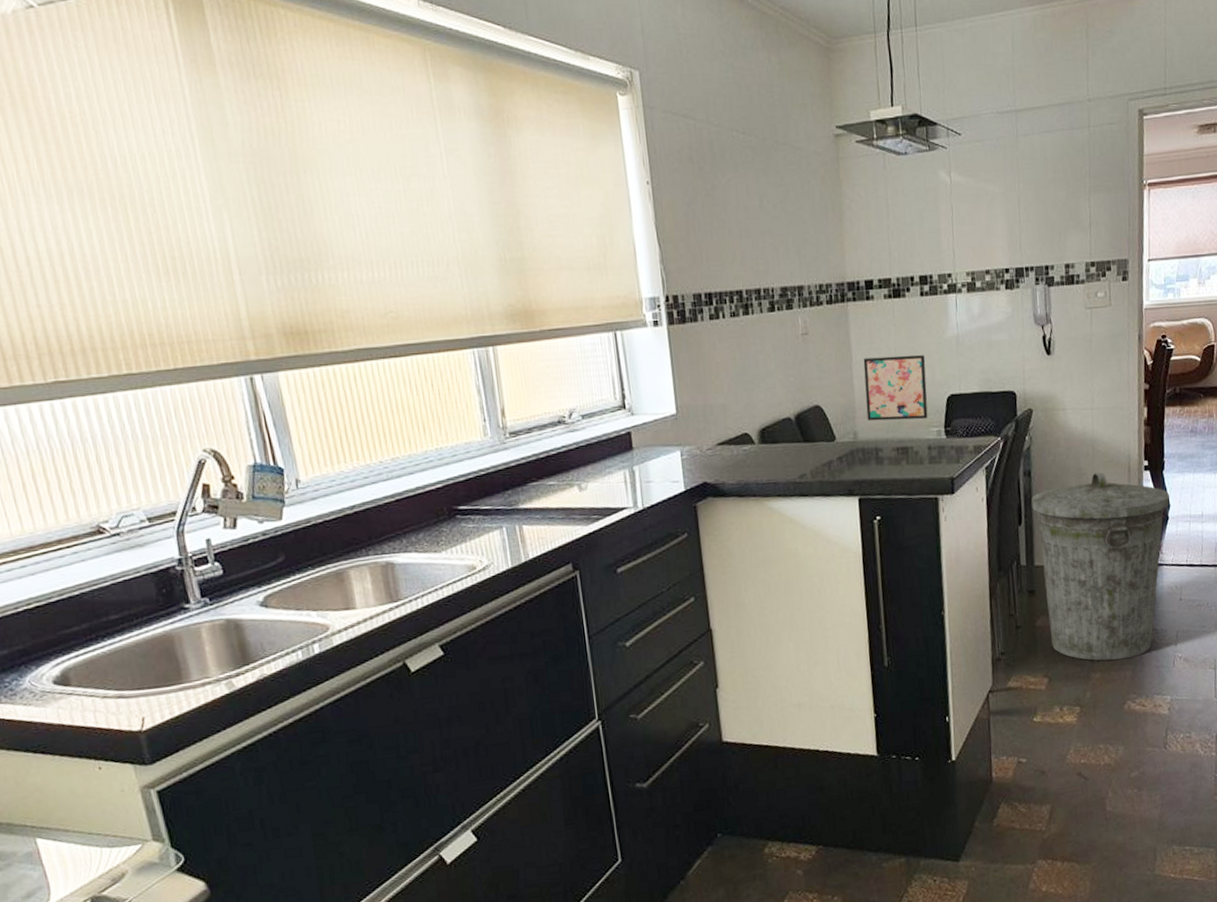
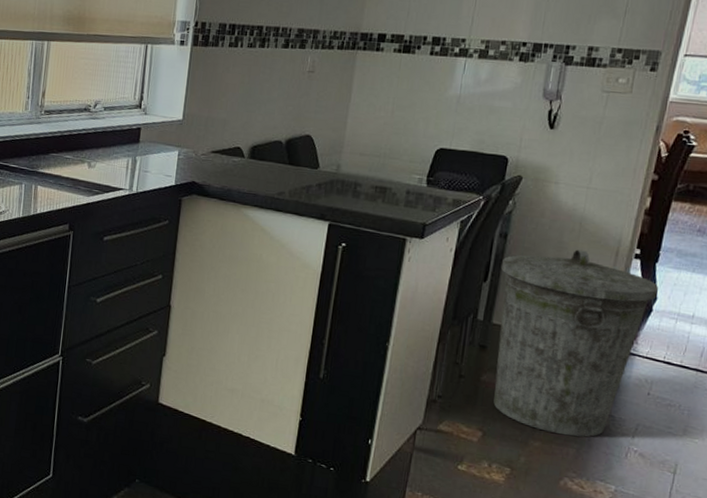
wall art: present [863,355,928,421] -> none [353,101,423,166]

